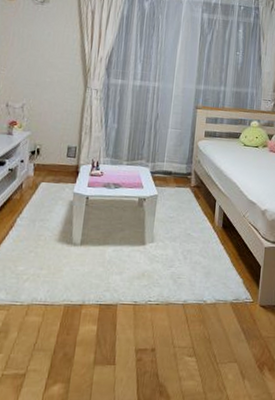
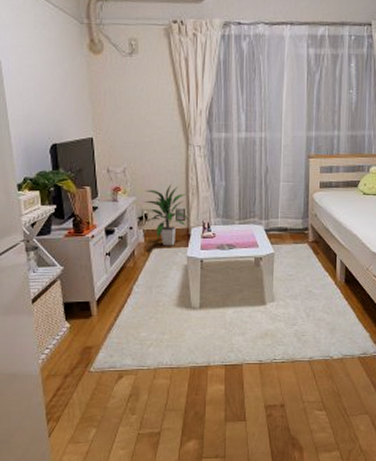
indoor plant: none [37,123,80,181] -> present [143,185,189,246]

